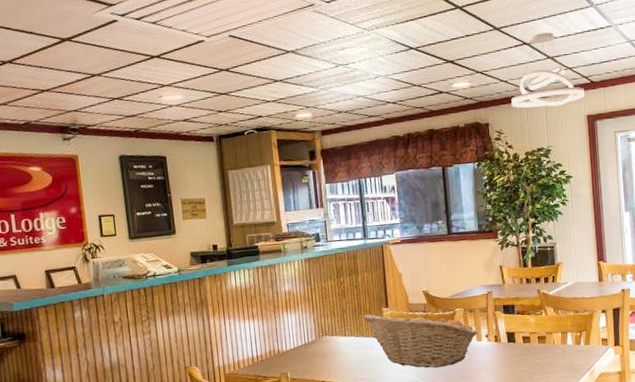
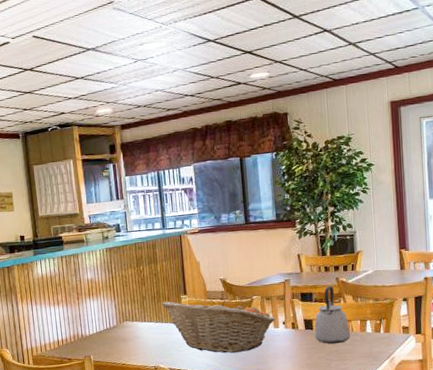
pendant light: present [511,32,585,109] -> none [311,18,389,97]
kettle: none [517,298,552,357] -> present [314,286,351,344]

